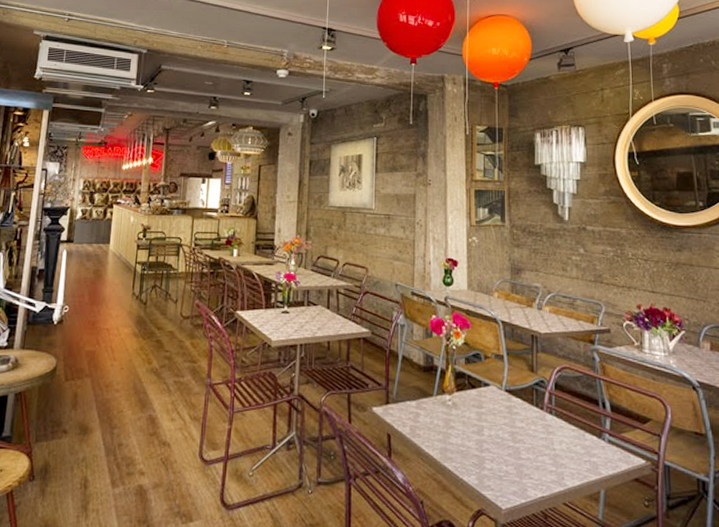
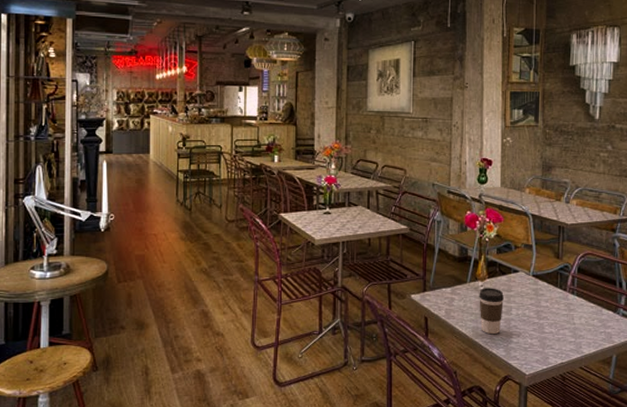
coffee cup: none [447,402,474,459] -> present [479,288,504,335]

